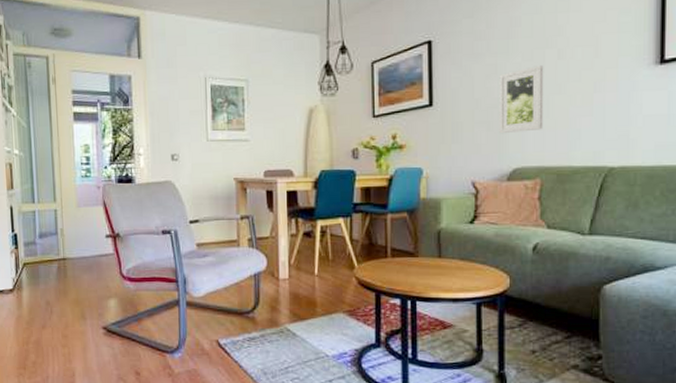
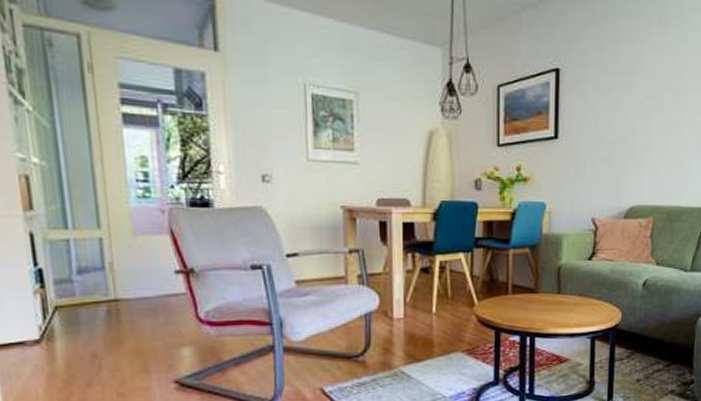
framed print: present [499,65,544,134] -> none [619,105,662,172]

